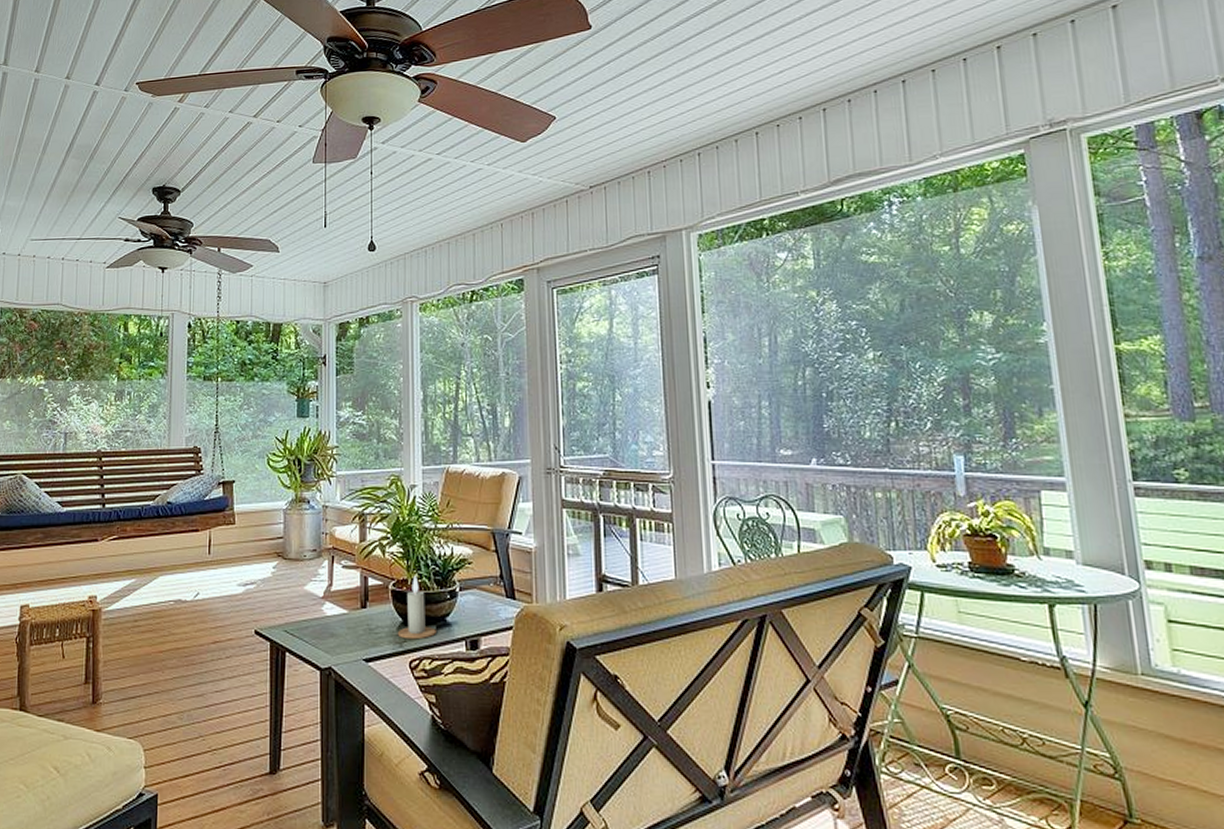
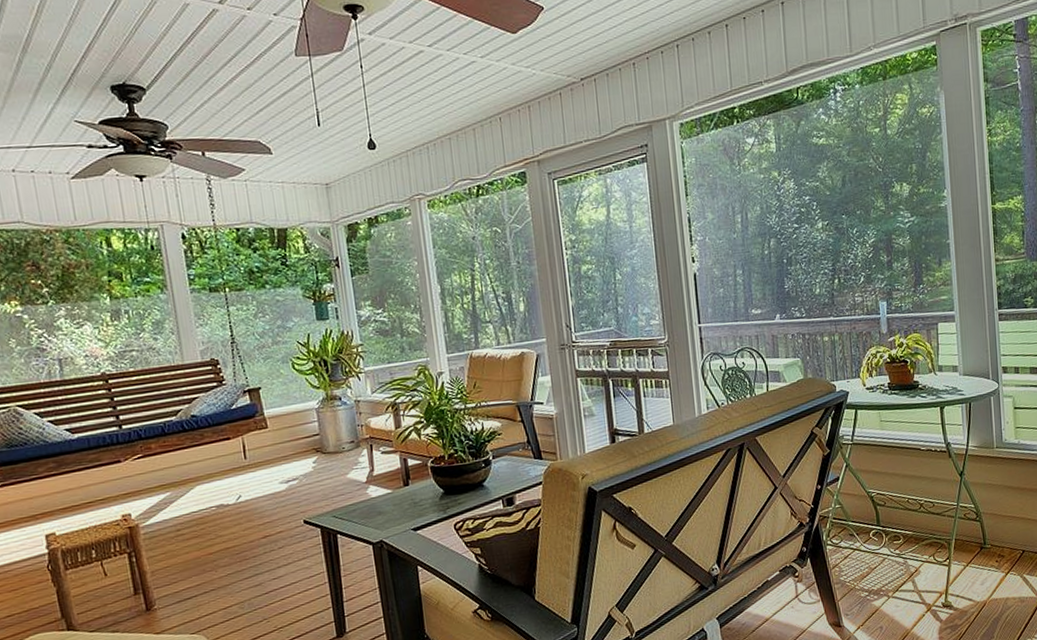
candle: present [397,575,436,640] -> none [440,451,475,507]

